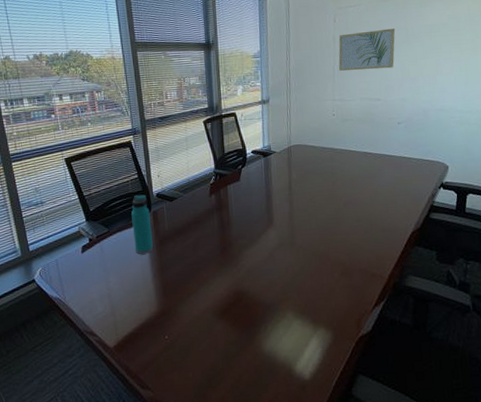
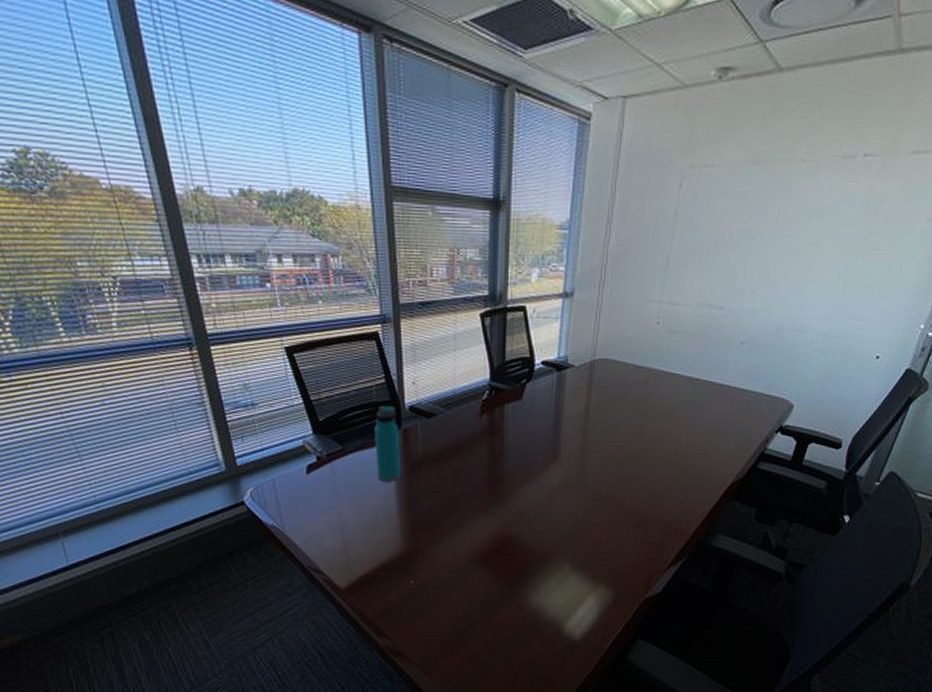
wall art: present [338,28,396,71] -> none [676,206,763,265]

